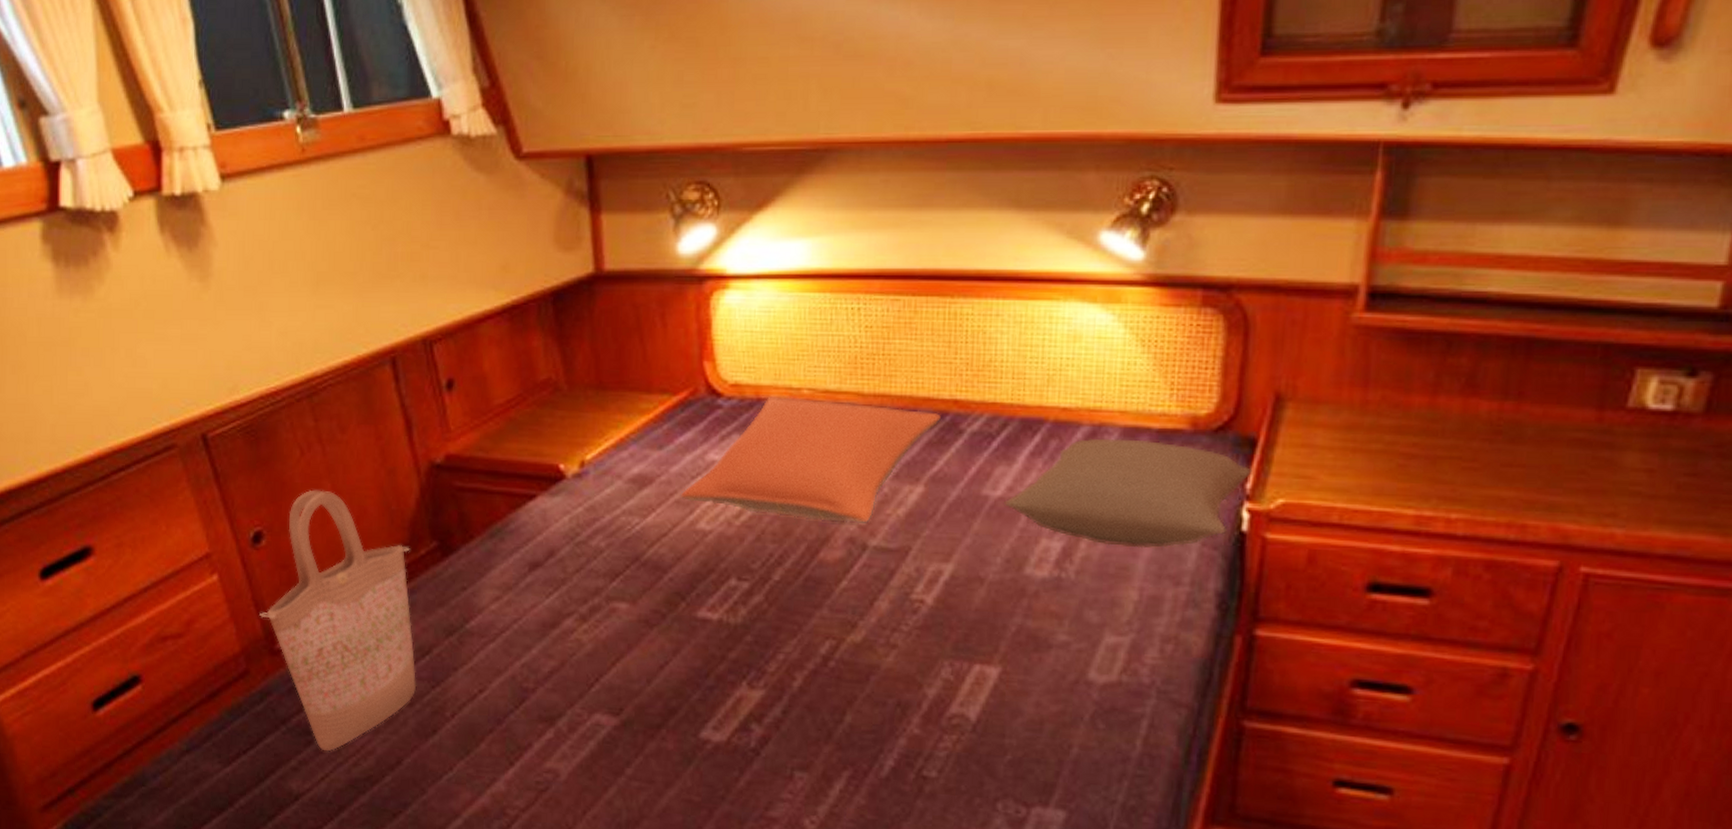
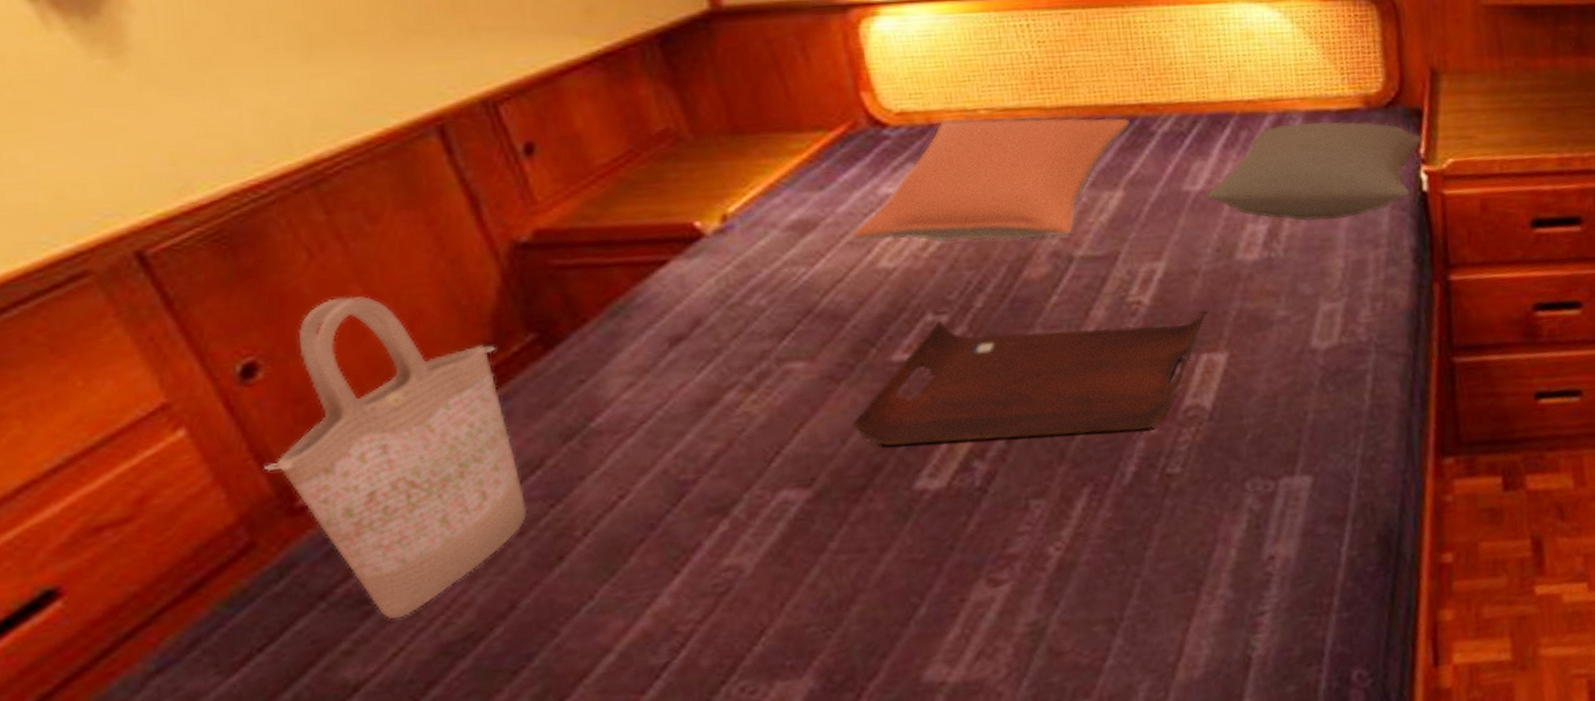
serving tray: none [658,587,986,728] -> present [853,308,1206,447]

